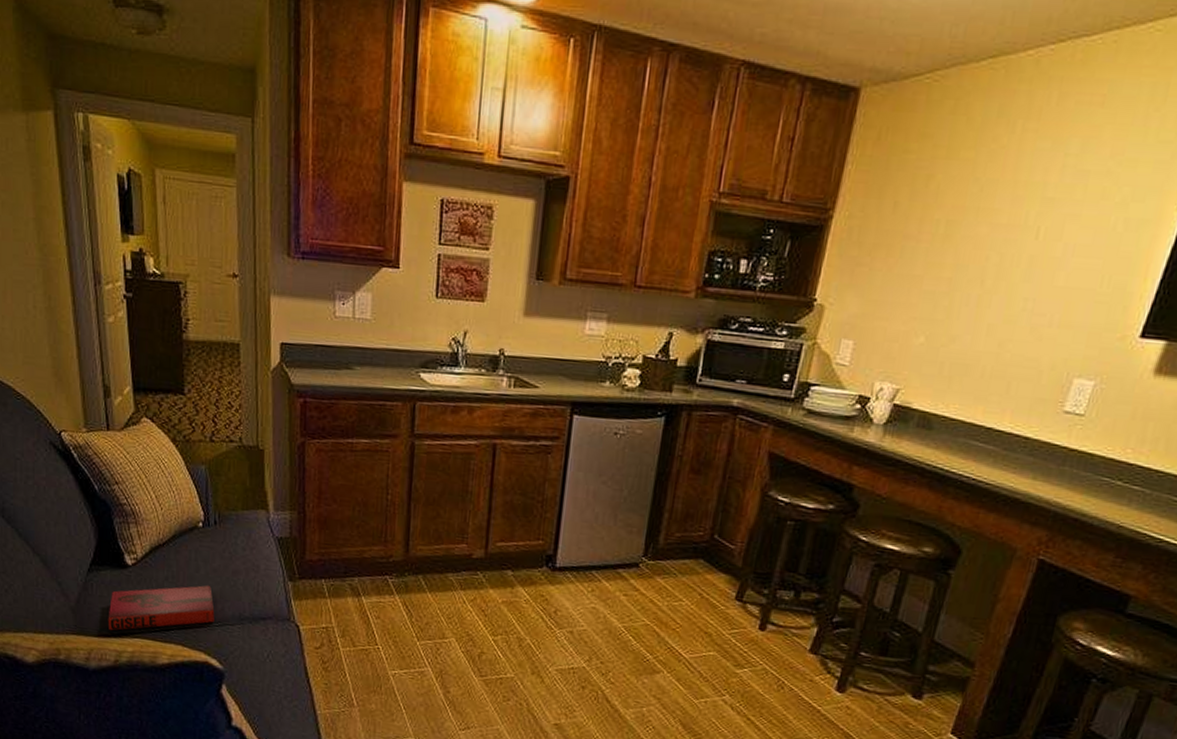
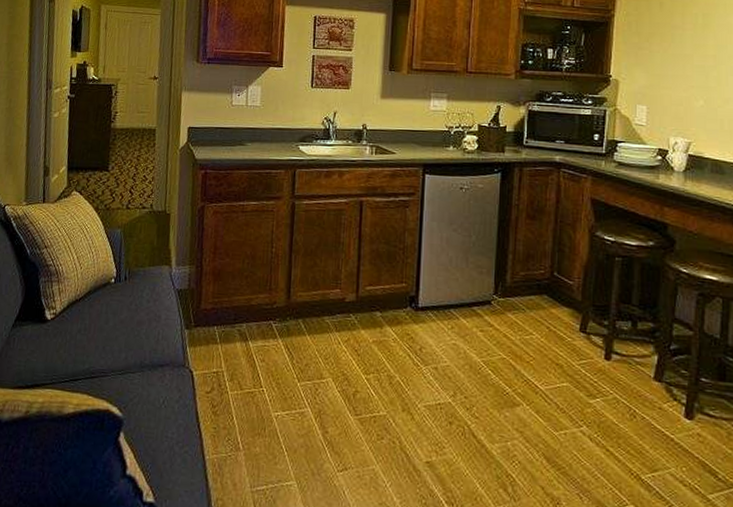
hardback book: present [107,585,215,631] -> none [23,335,119,383]

